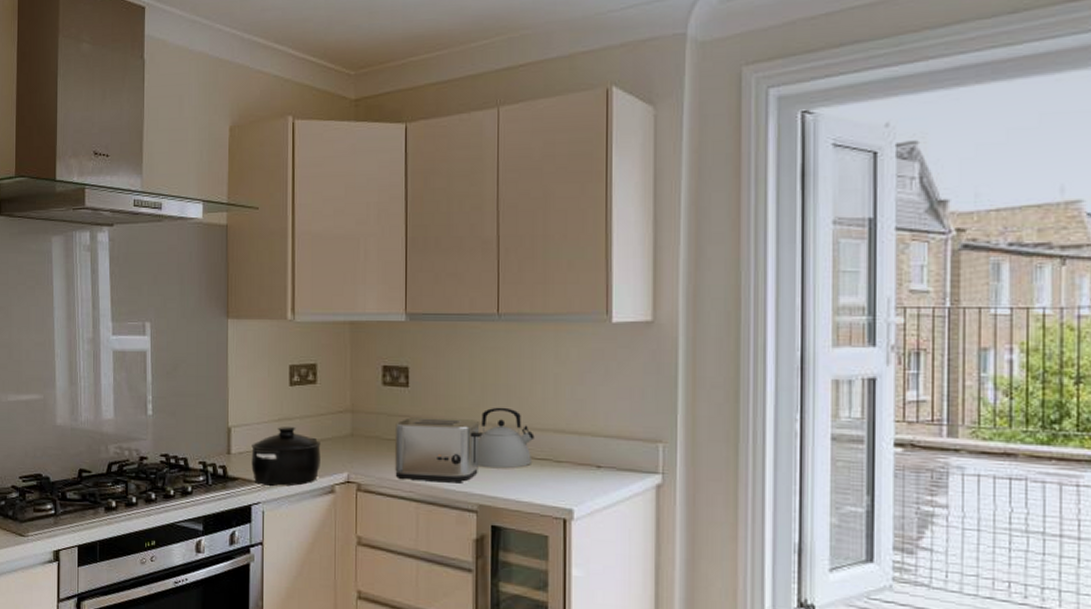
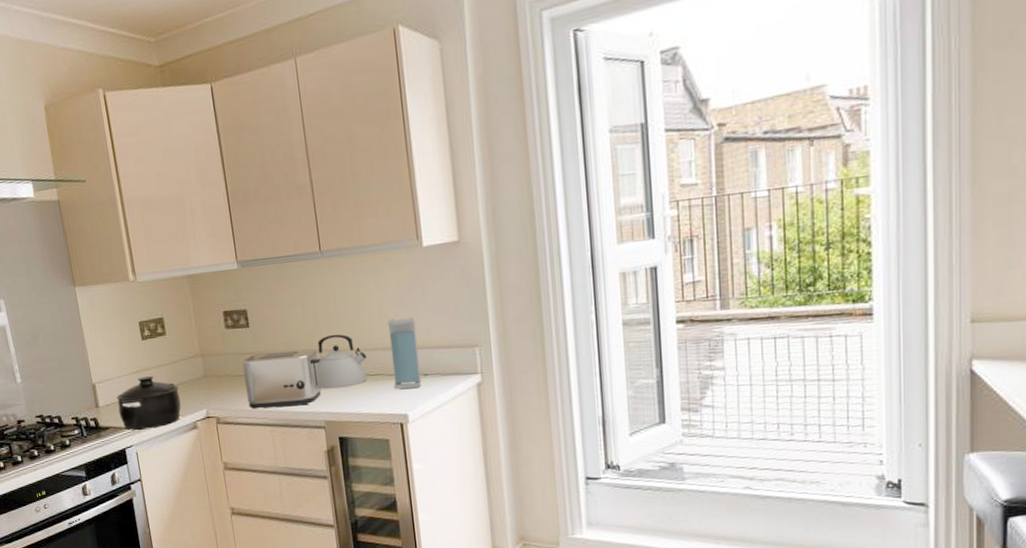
soap dispenser: none [561,398,594,481] -> present [387,317,422,390]

